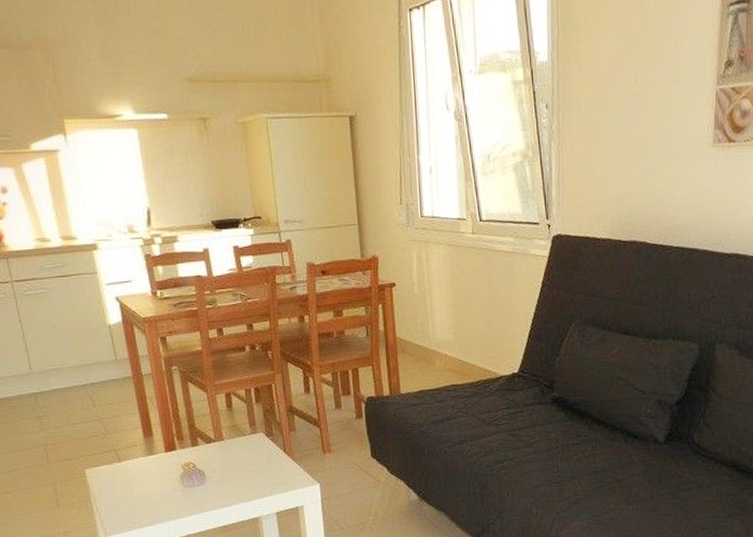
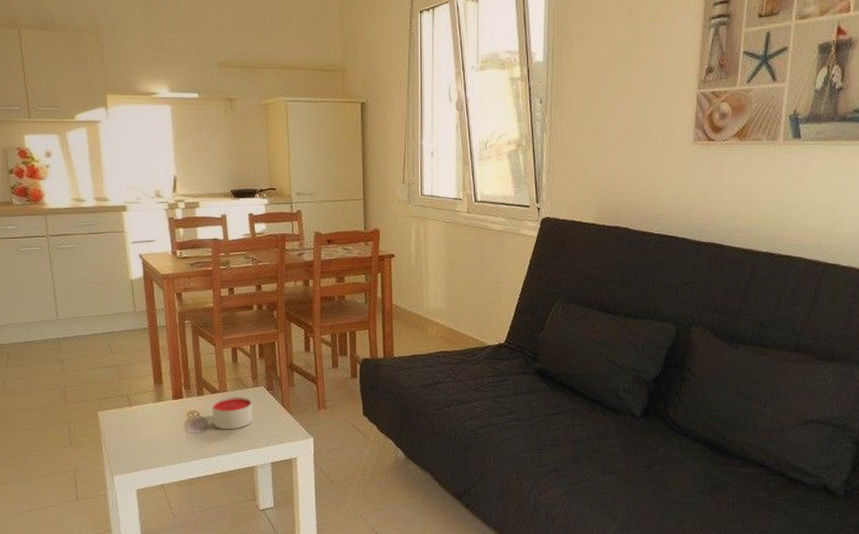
candle: none [208,445,254,481] -> present [212,397,253,430]

